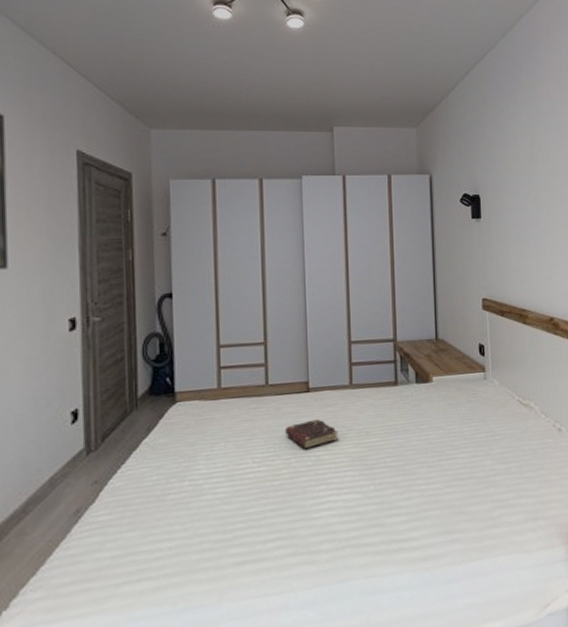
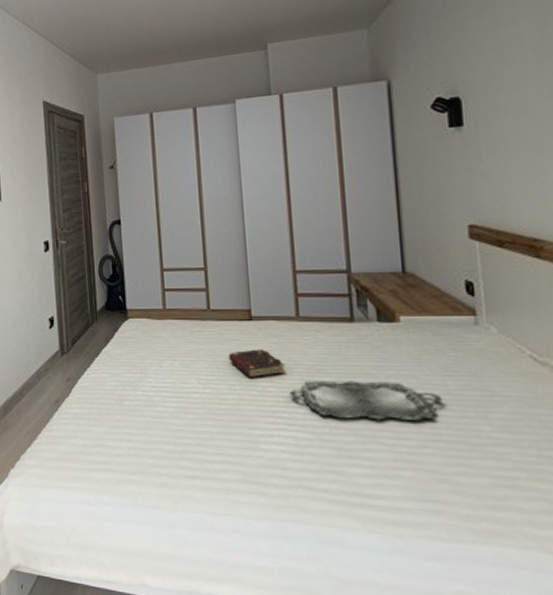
serving tray: none [341,435,461,476] -> present [289,380,443,420]

